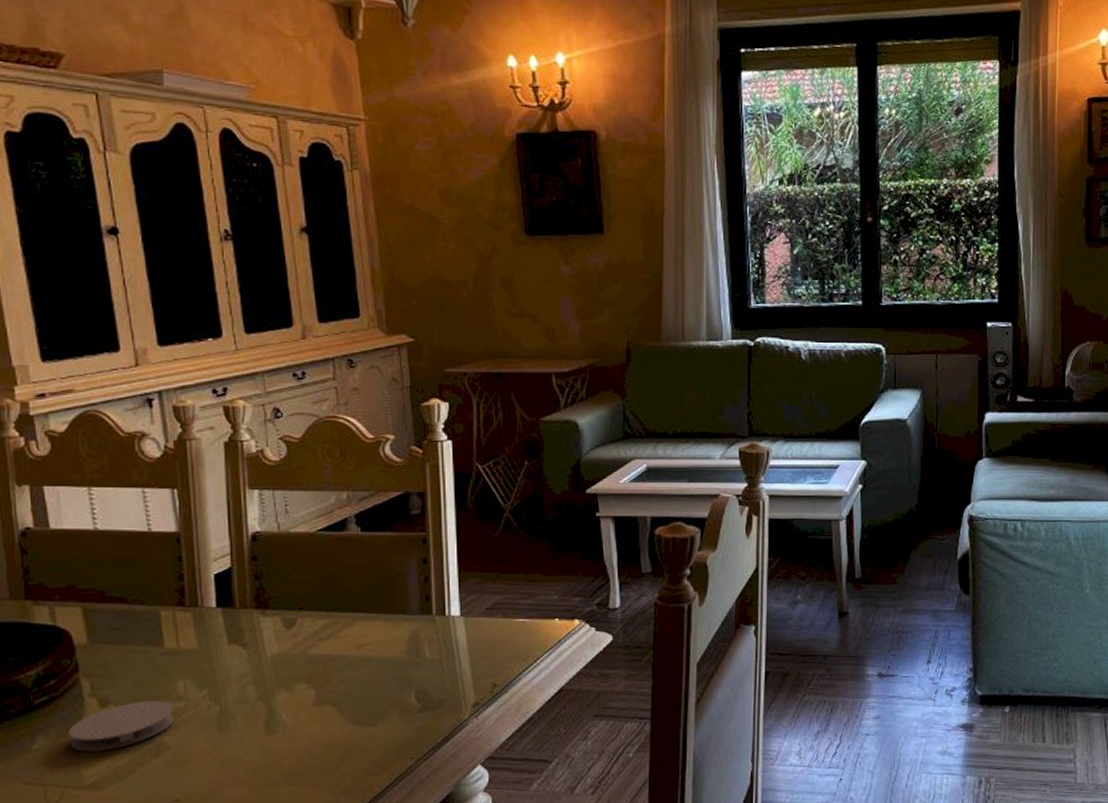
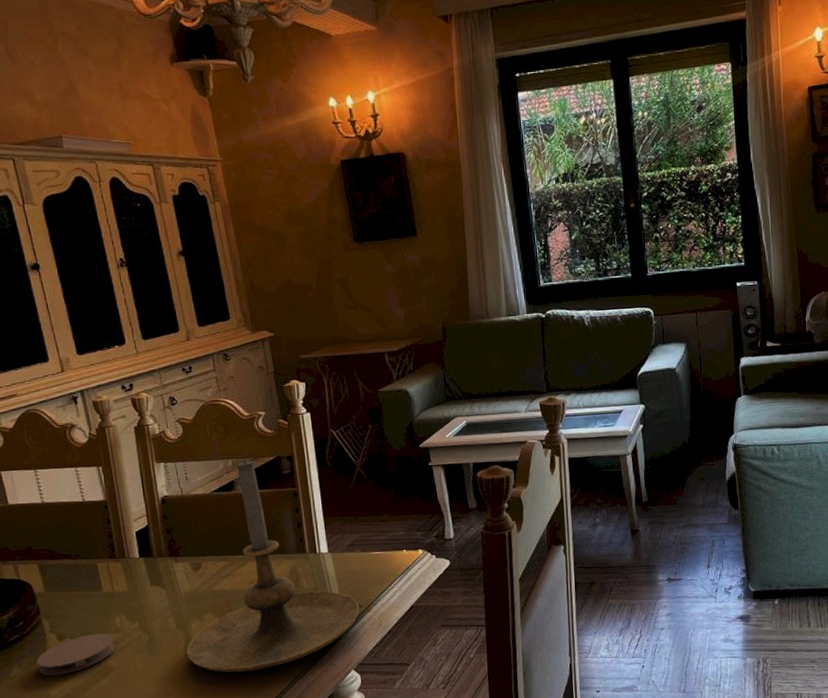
candle holder: none [267,494,495,760] -> present [186,460,360,673]

